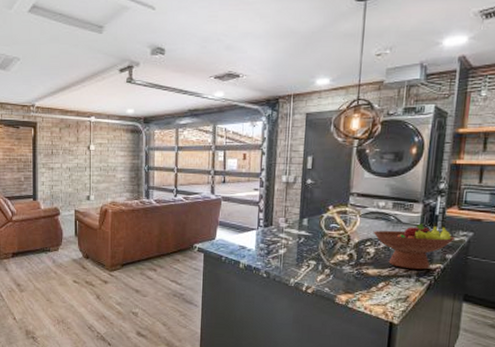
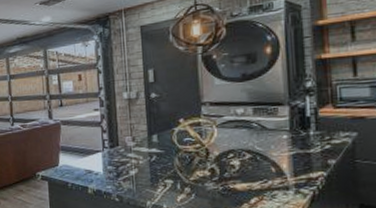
fruit bowl: present [373,223,456,270] -> none [234,125,337,180]

